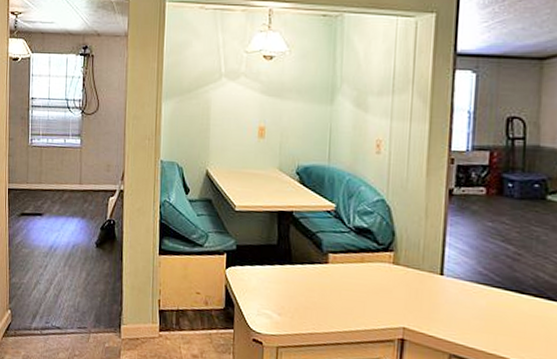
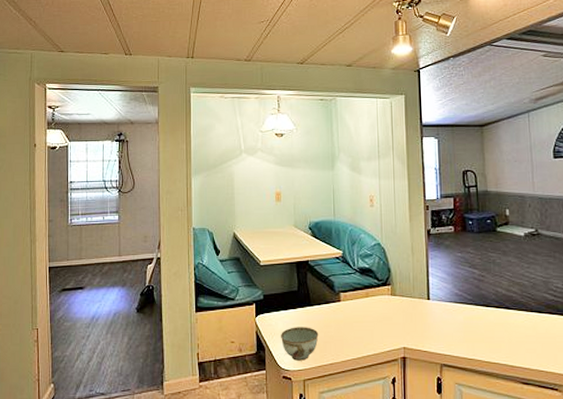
bowl: none [253,285,299,325] -> present [281,327,319,361]

